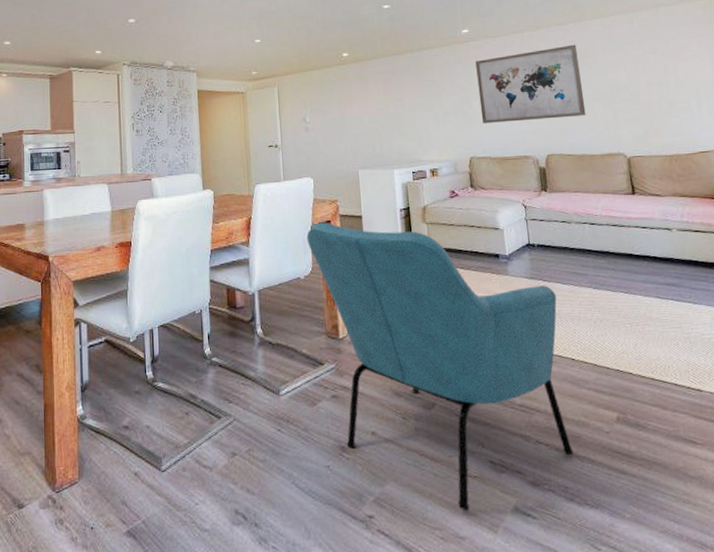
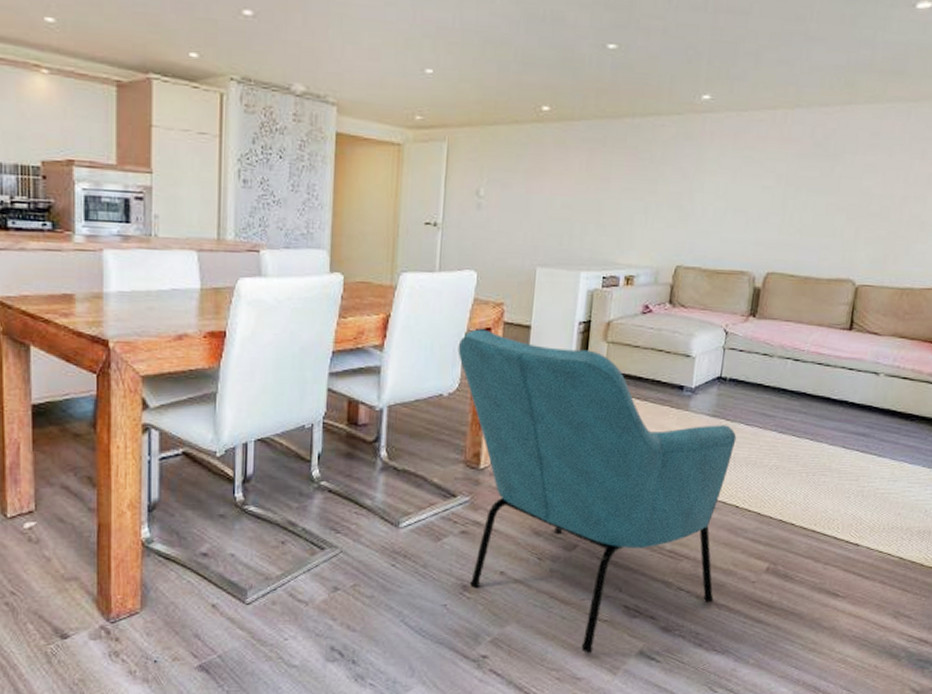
wall art: present [475,44,586,123] -> none [700,134,836,229]

